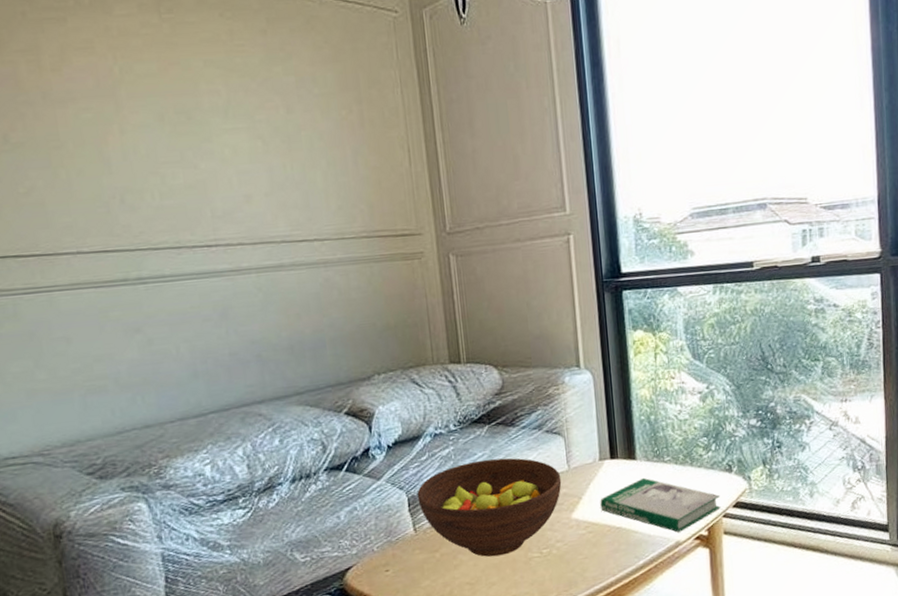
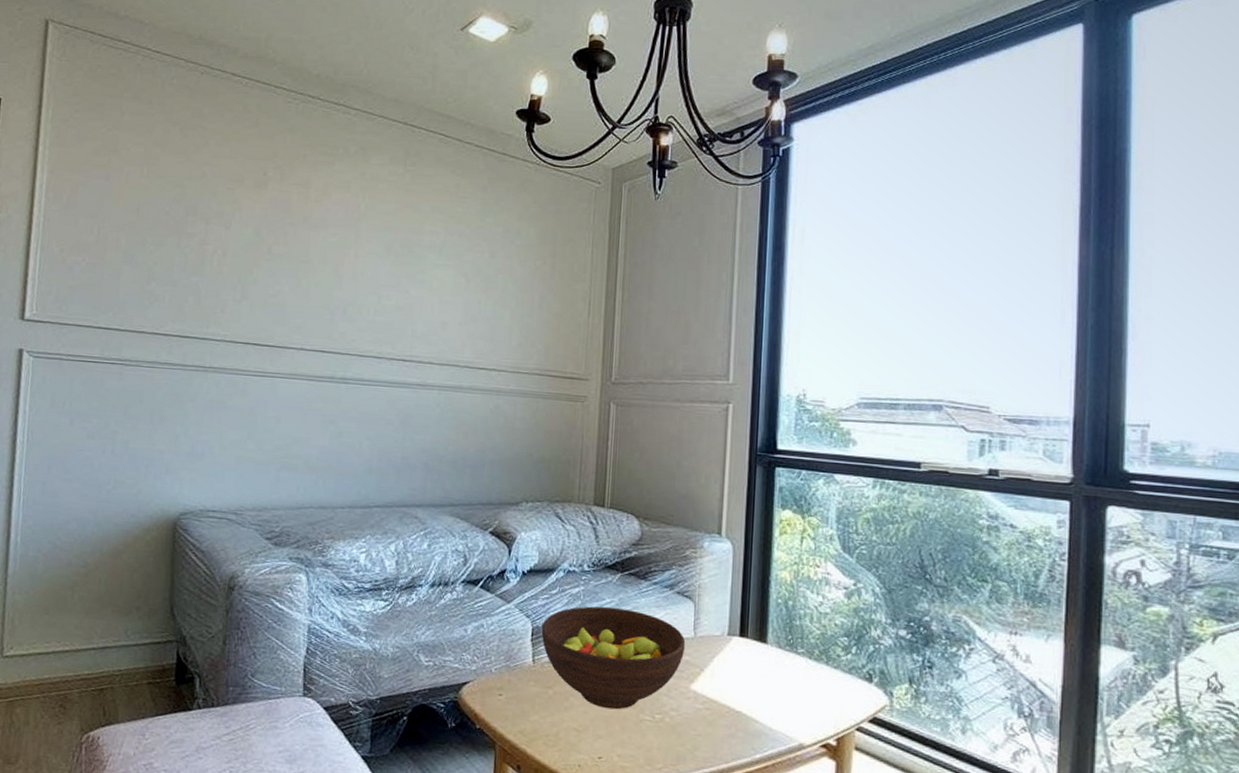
book: present [600,477,721,532] -> none [722,664,856,734]

